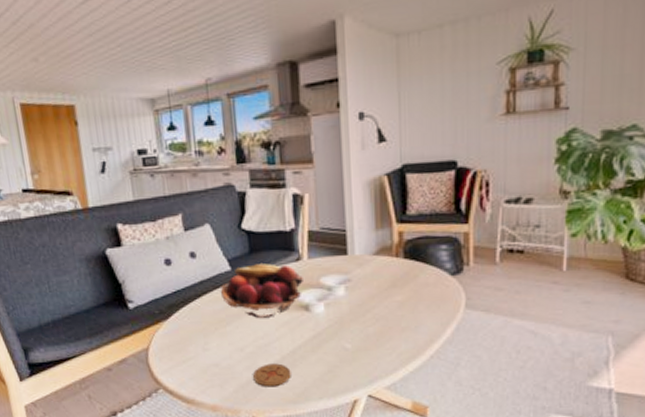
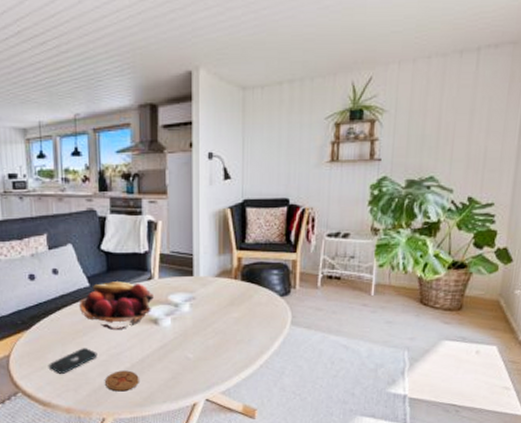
smartphone: none [191,339,244,368] -> present [49,348,98,374]

